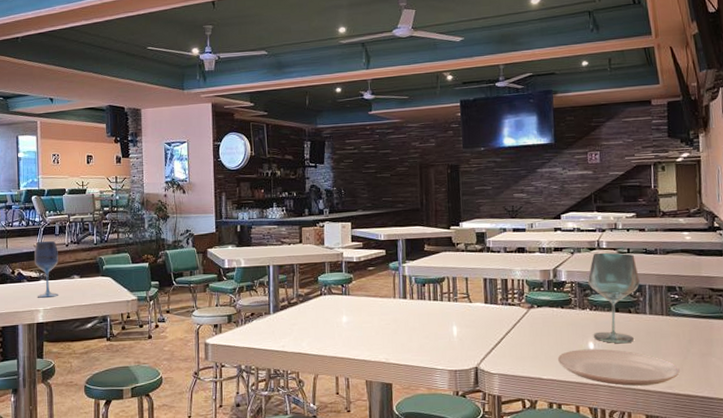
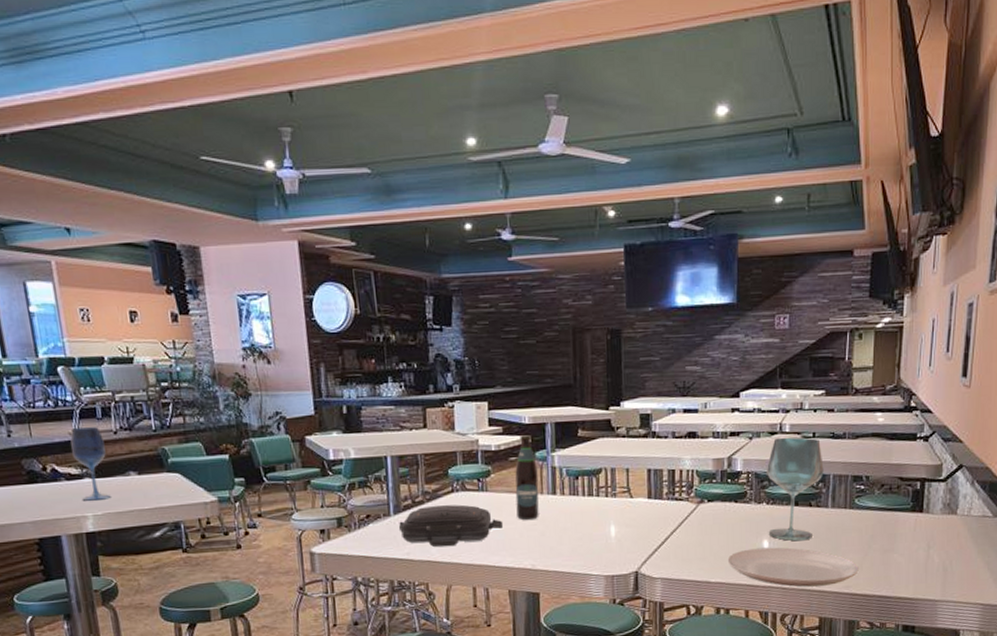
laptop bag: none [276,306,362,342] -> present [398,504,504,547]
bottle: none [372,249,392,320] -> present [515,435,539,520]

